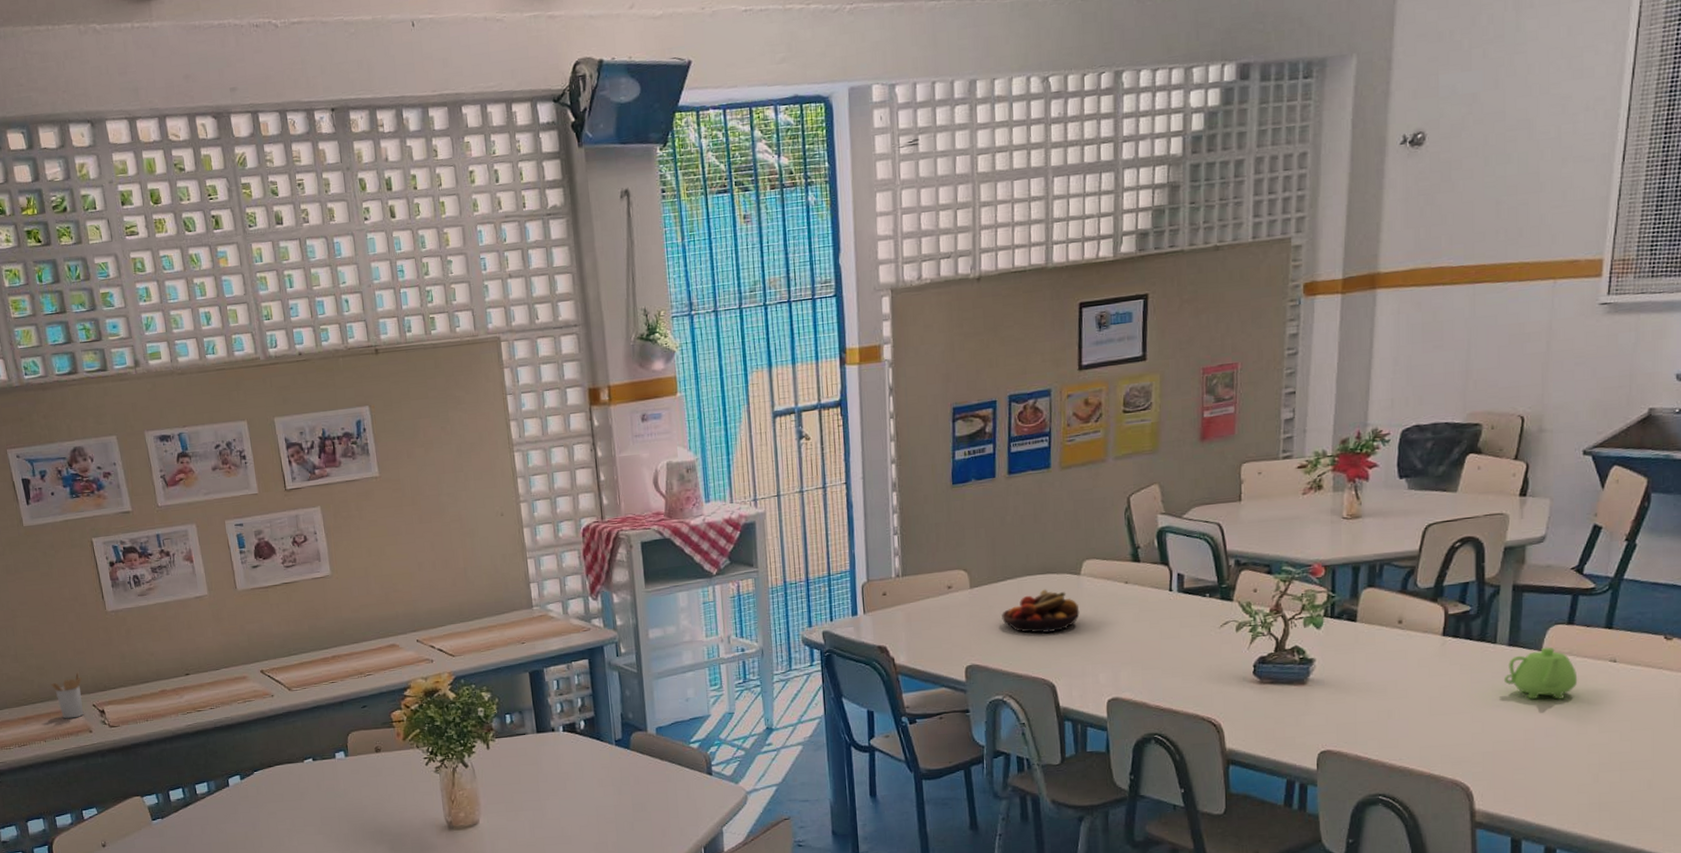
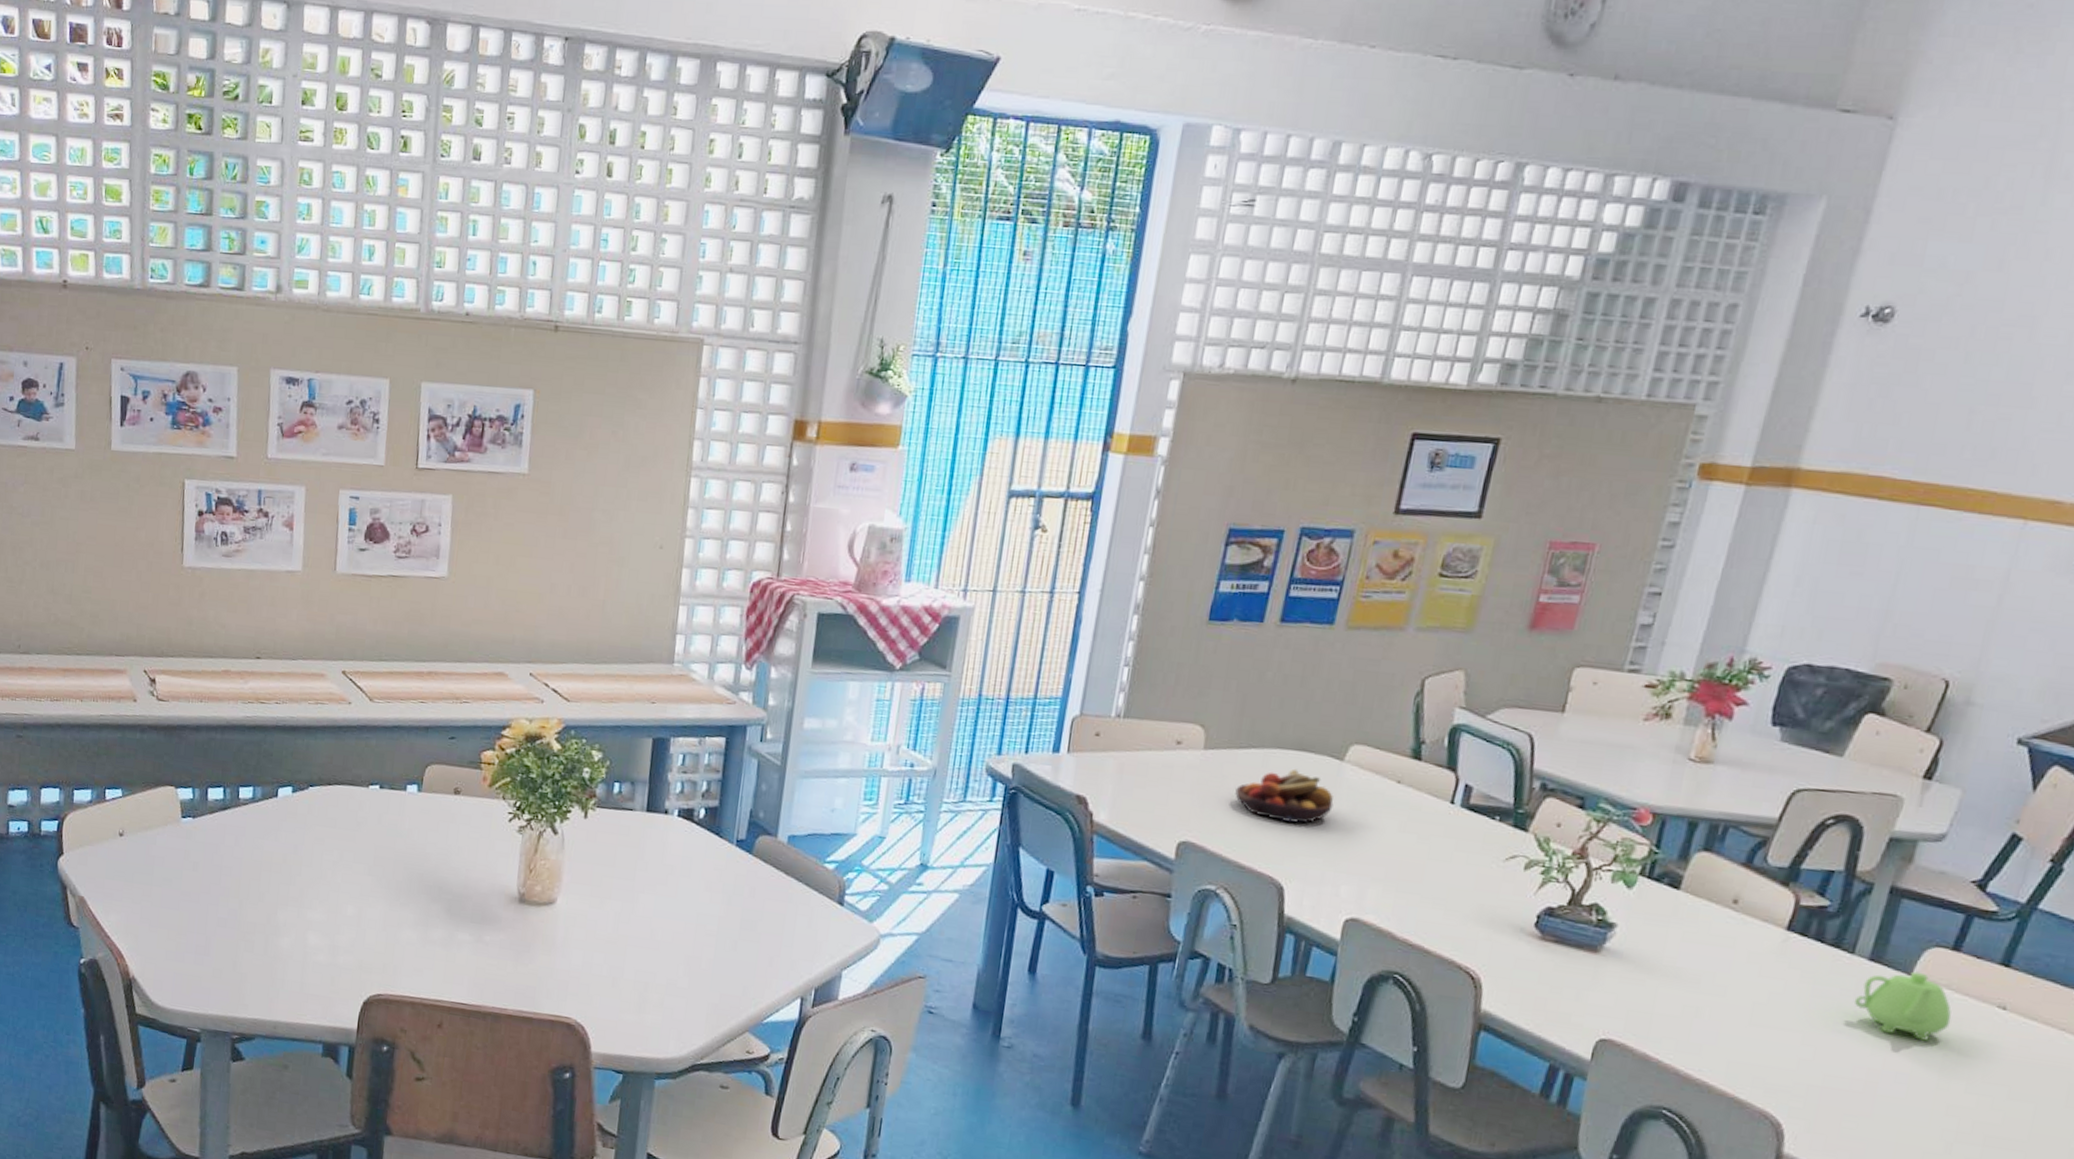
utensil holder: present [51,672,84,719] -> none [102,629,138,682]

